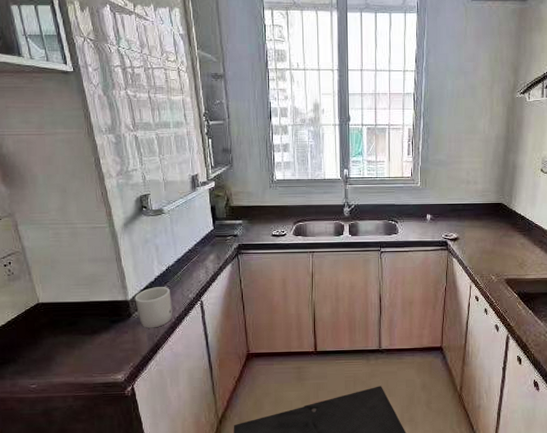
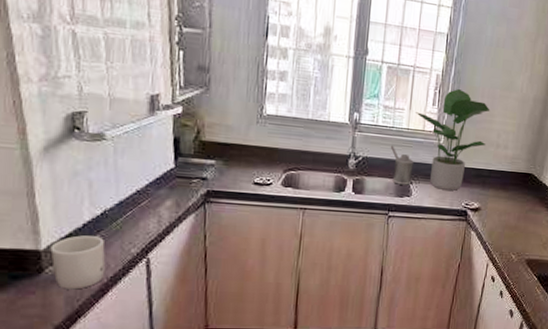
soap dispenser: none [376,193,397,225] -> present [390,145,414,185]
potted plant: none [393,137,458,225] -> present [414,88,490,191]

